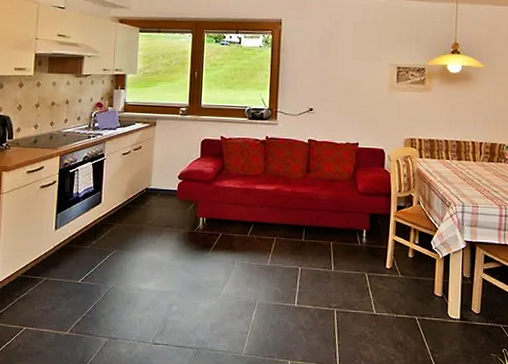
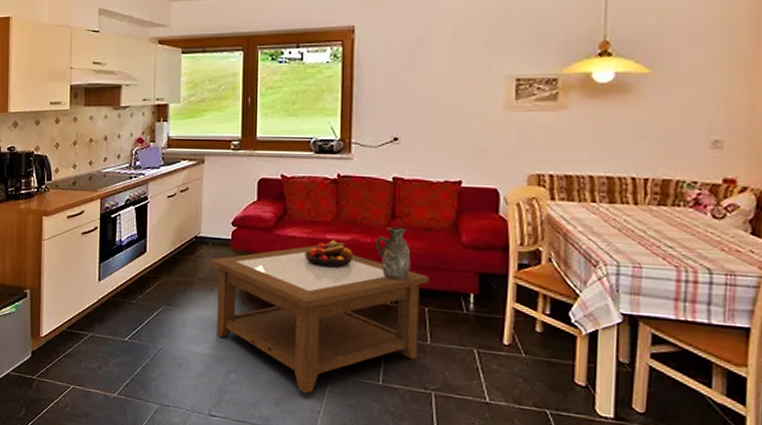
coffee table: none [158,195,335,318] -> present [210,245,430,394]
fruit bowl: none [237,189,276,214] -> present [304,239,352,269]
decorative vase: none [295,178,321,221] -> present [376,226,411,280]

